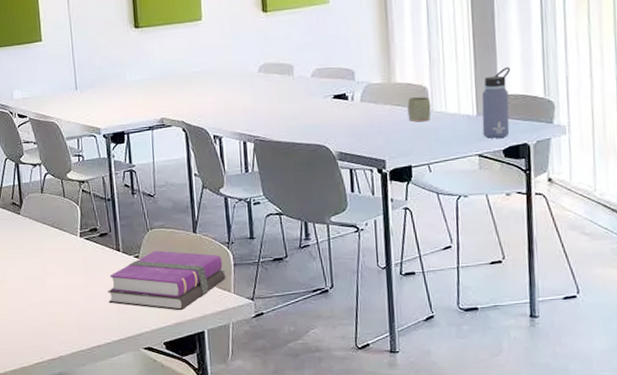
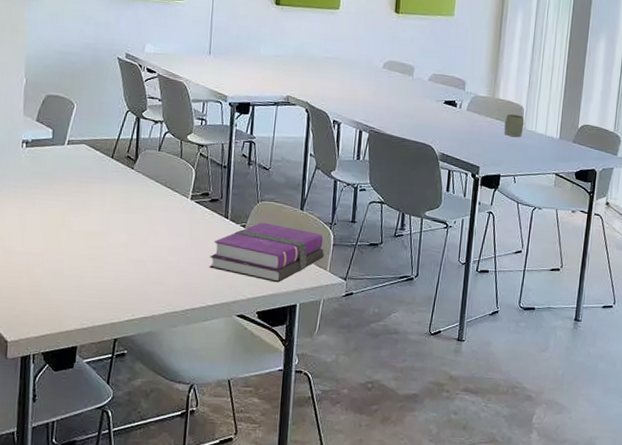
water bottle: present [481,66,511,138] -> none [561,100,592,162]

